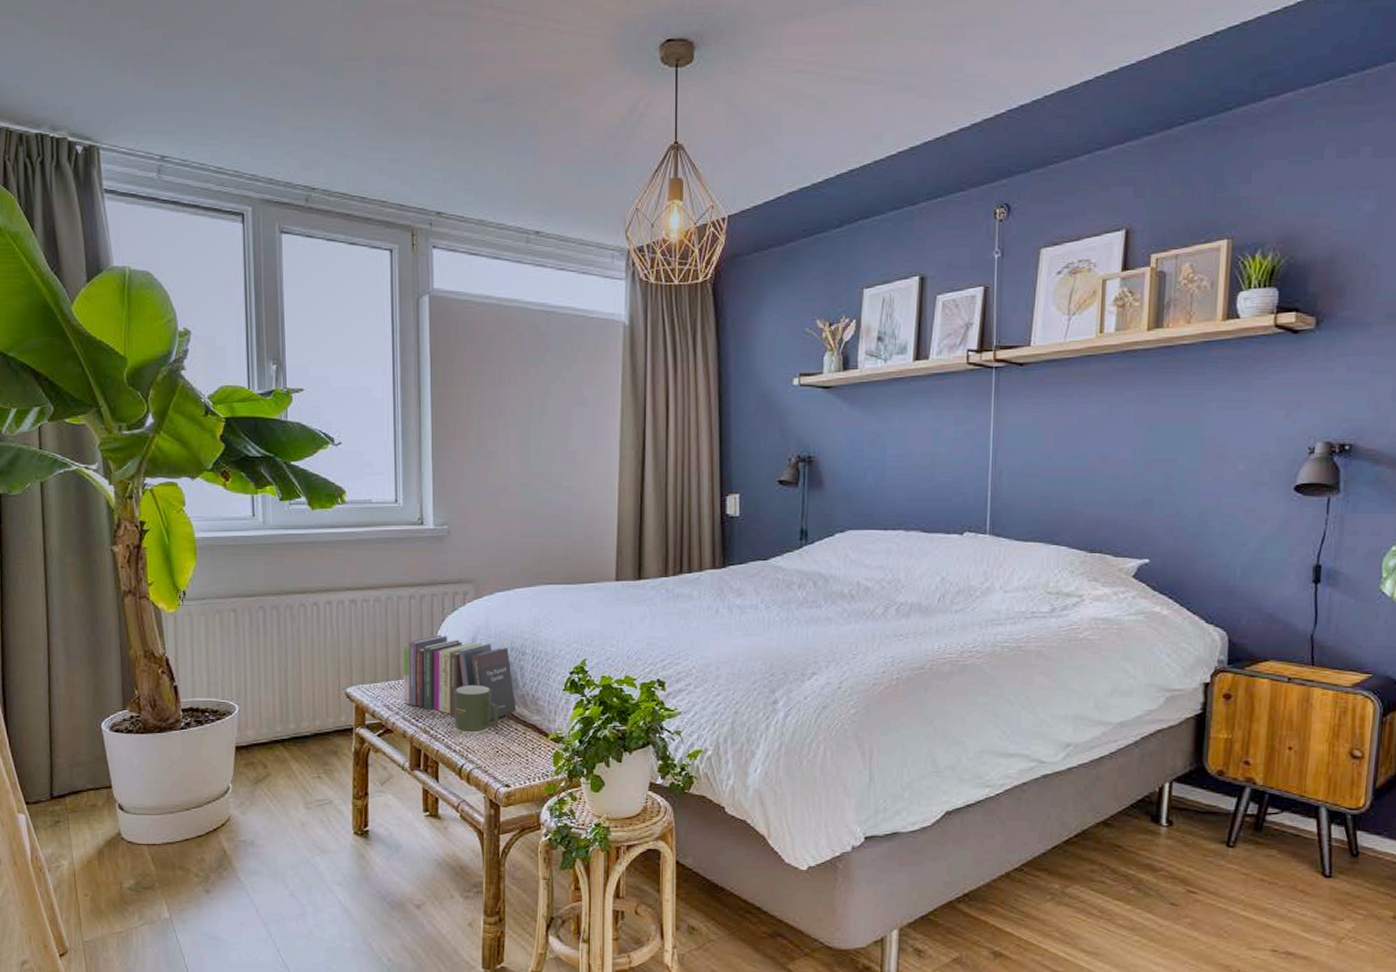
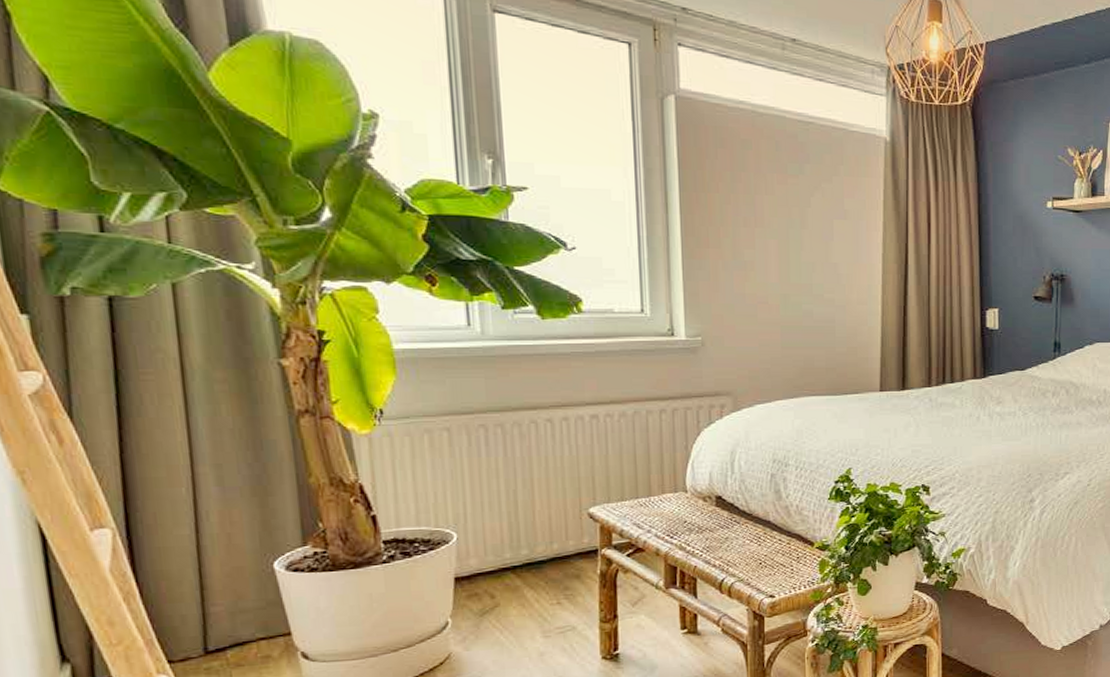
books: present [402,634,517,720] -> none [654,449,780,533]
mug: present [454,684,499,734] -> none [712,498,762,548]

